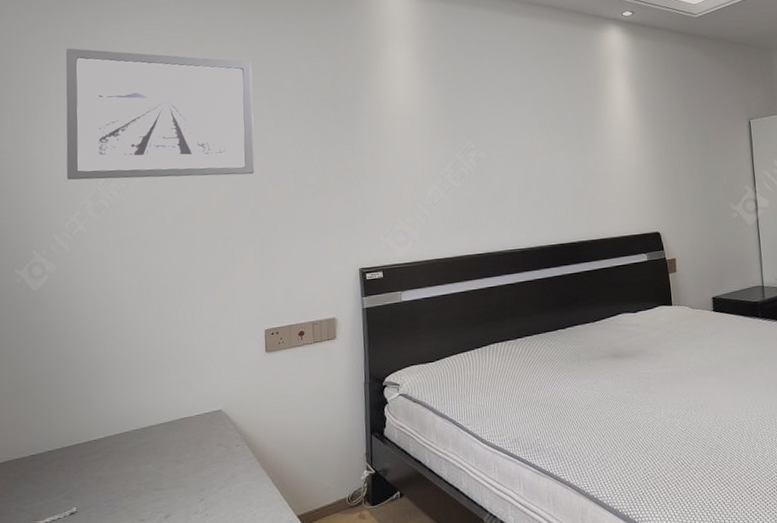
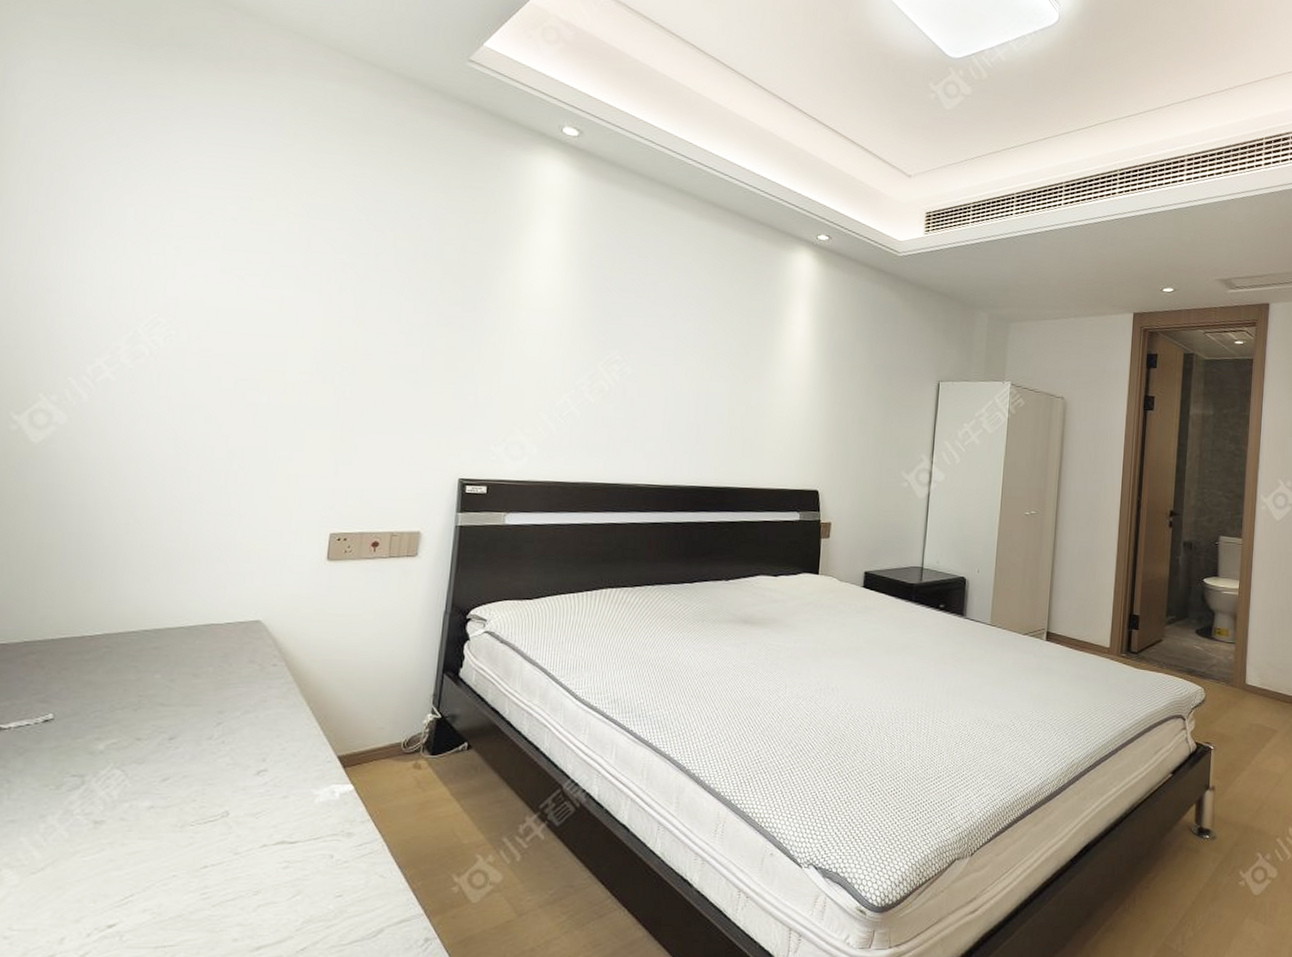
wall art: present [65,48,255,180] -> none [98,149,361,346]

